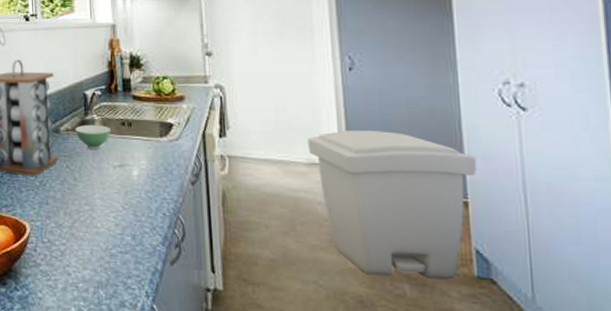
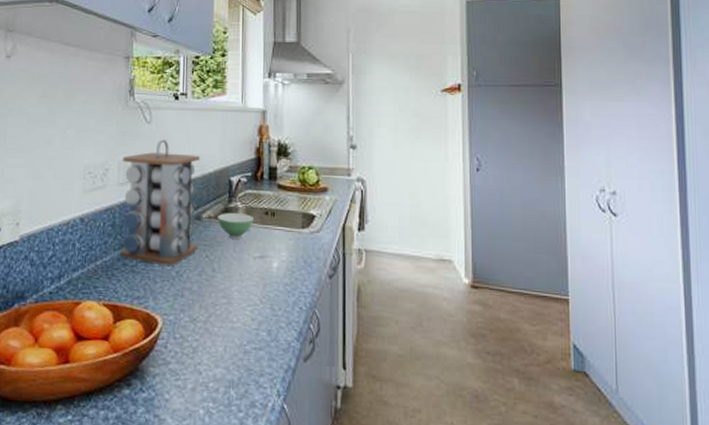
trash can: present [307,129,477,280] -> none [438,228,577,374]

